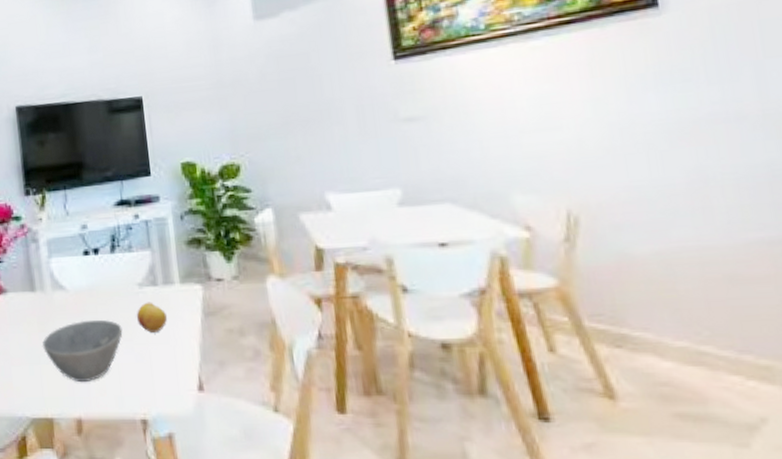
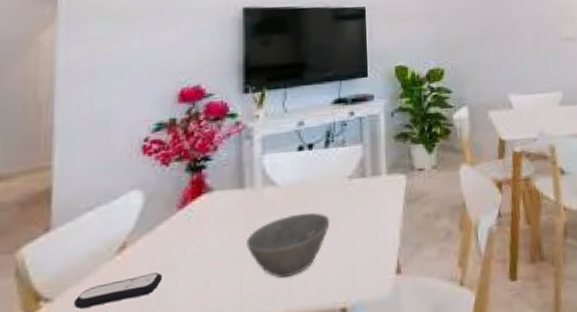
fruit: present [136,302,168,332] -> none [344,193,373,222]

